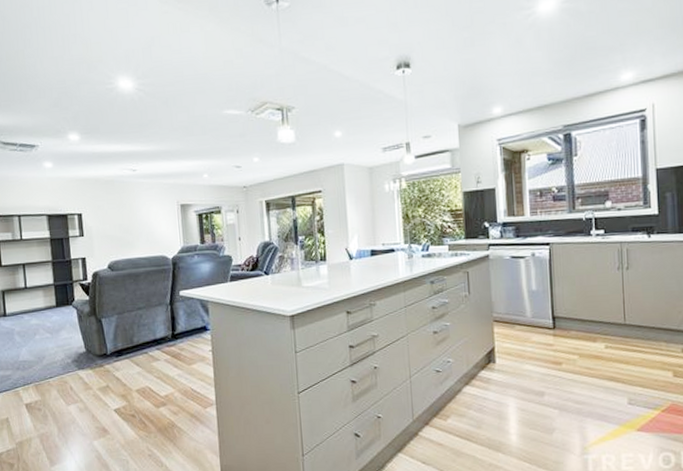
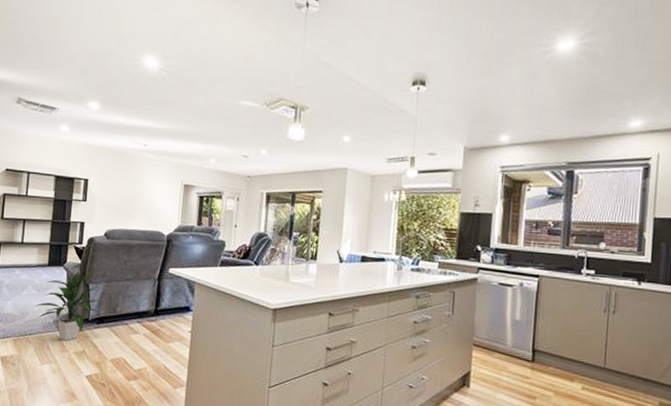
indoor plant: none [50,305,115,379] -> present [34,270,99,341]

